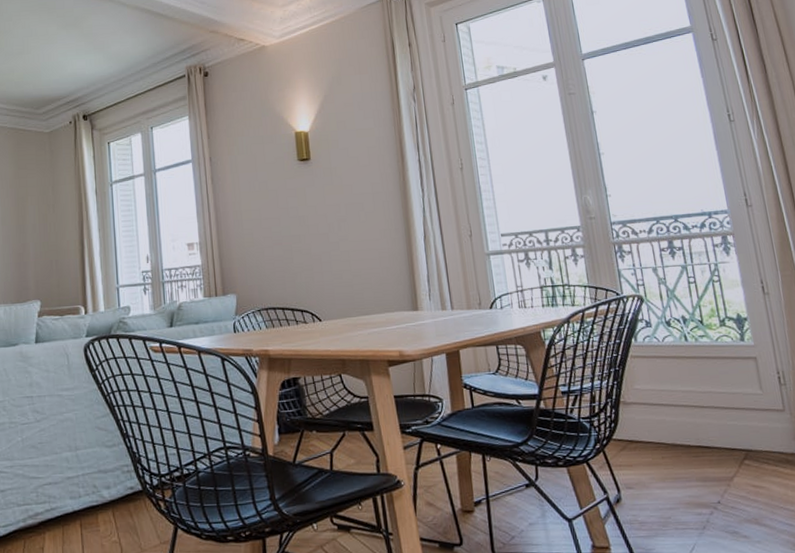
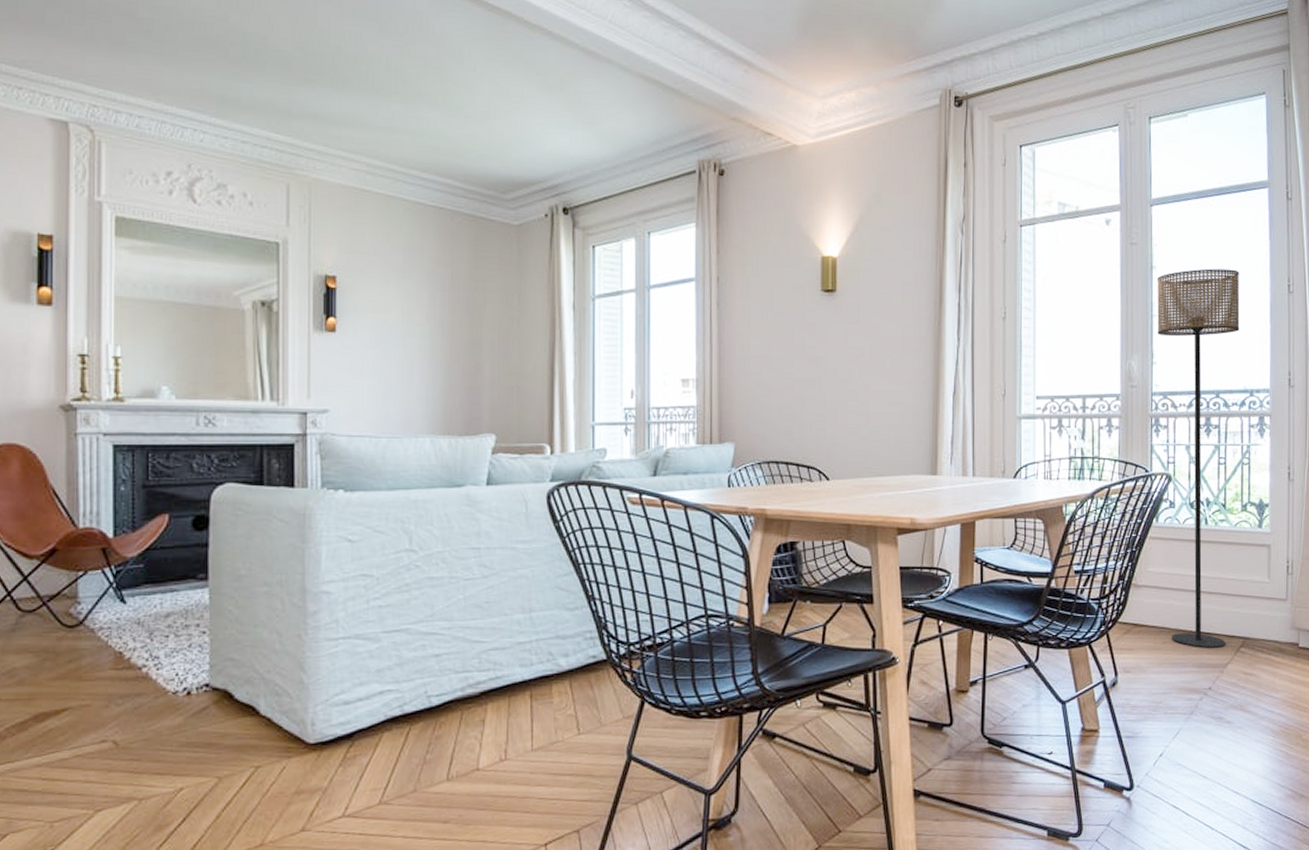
floor lamp: none [599,106,728,462] -> present [1157,268,1240,648]

